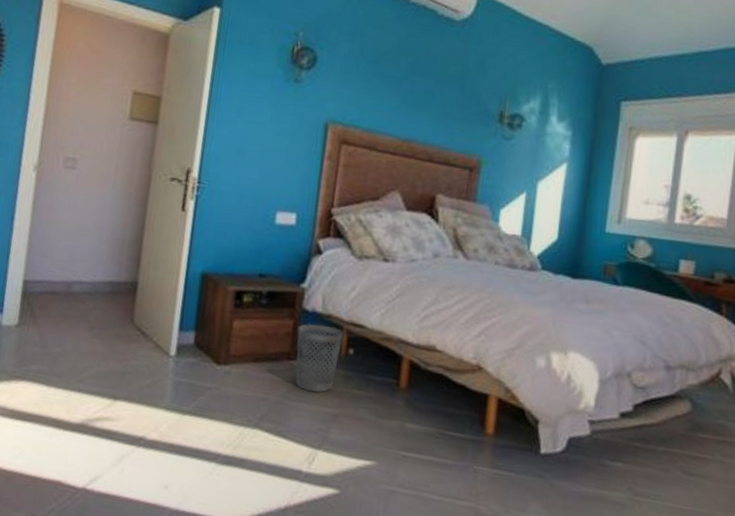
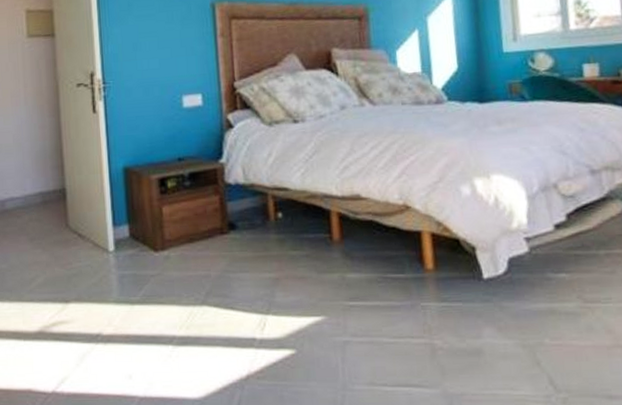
wastebasket: present [294,323,343,393] -> none [224,194,270,261]

